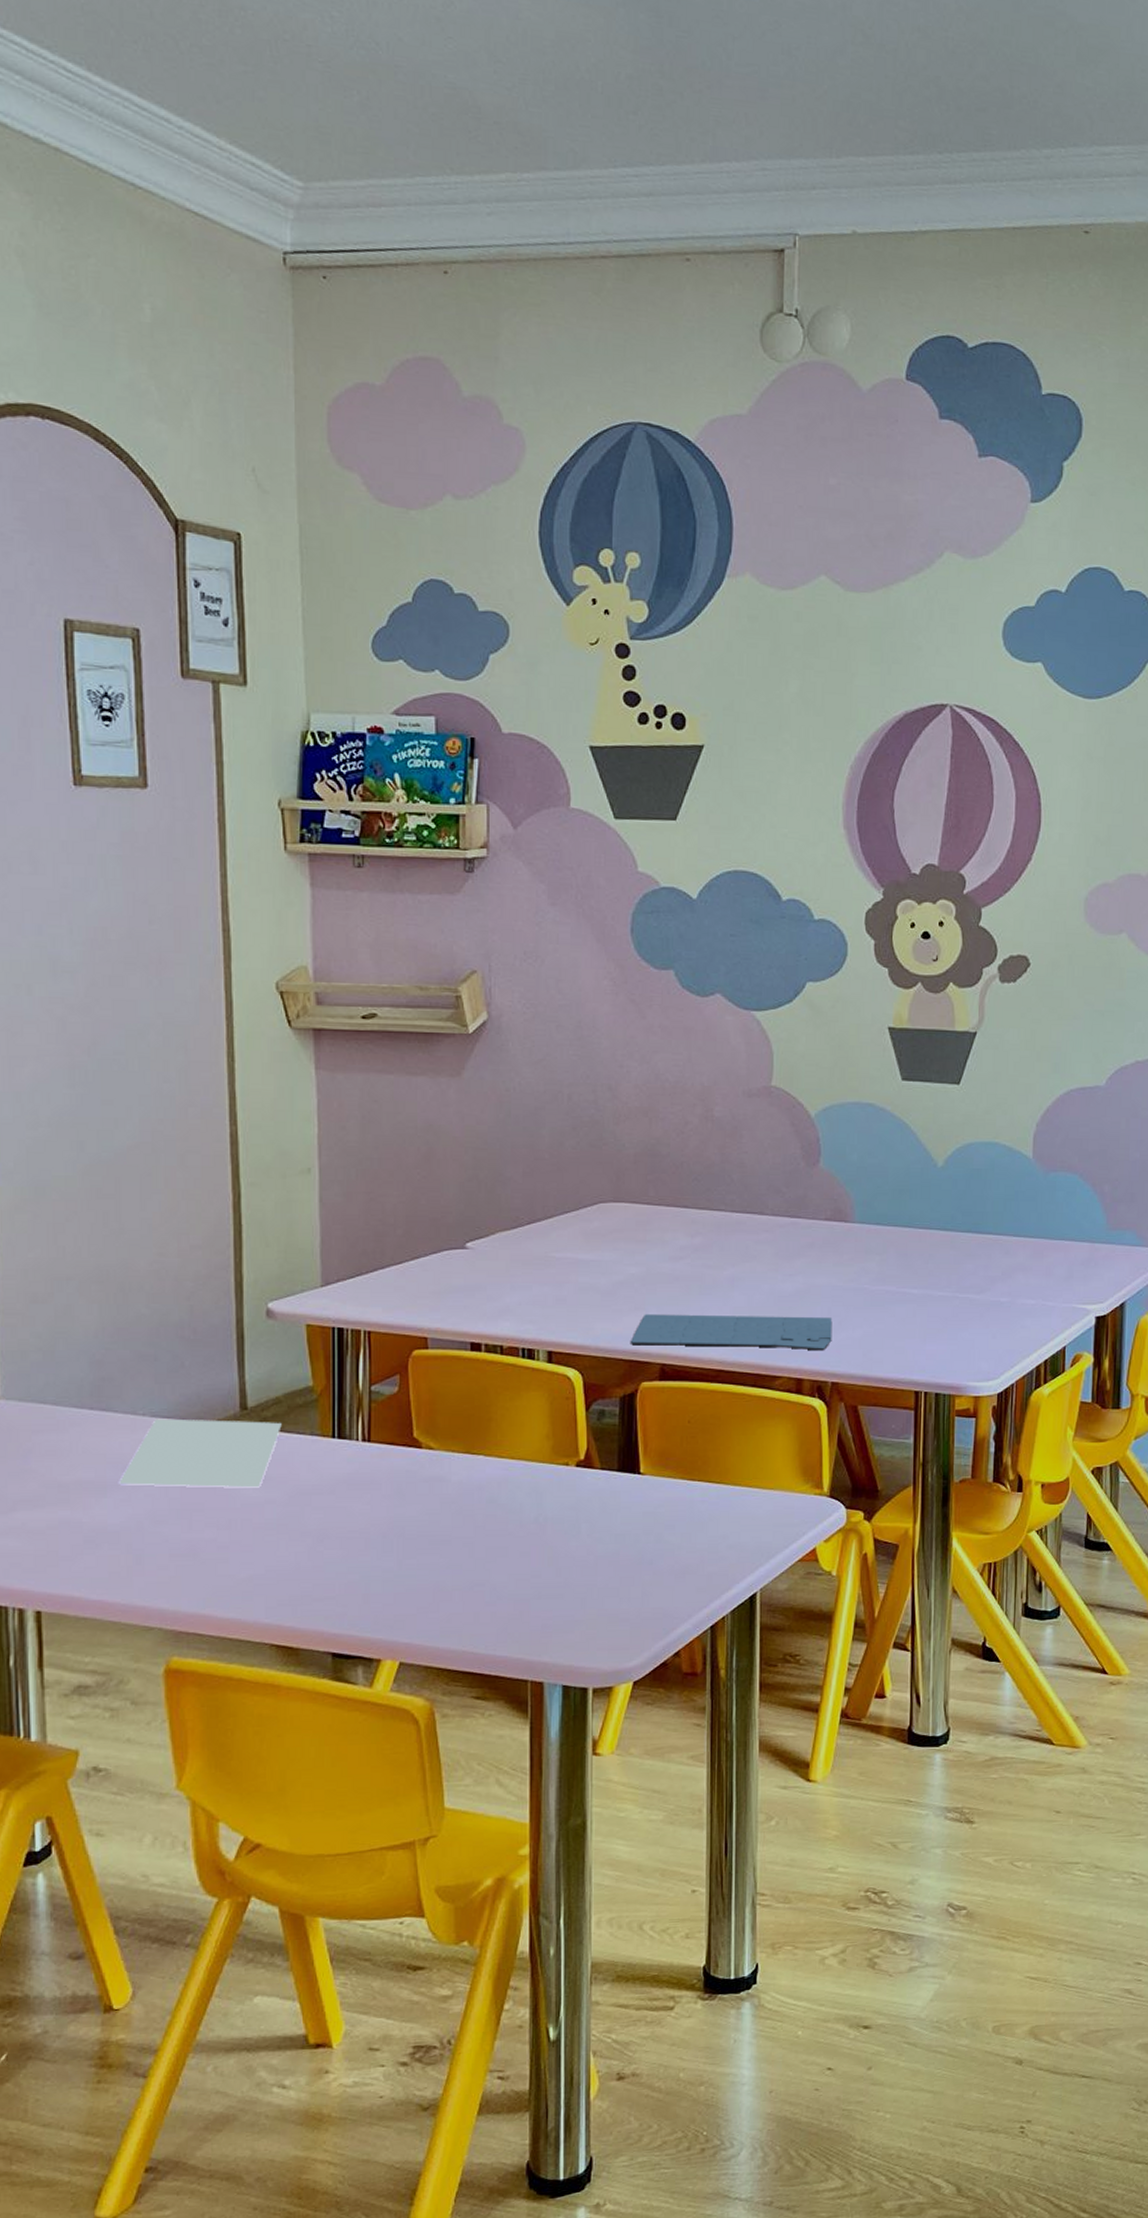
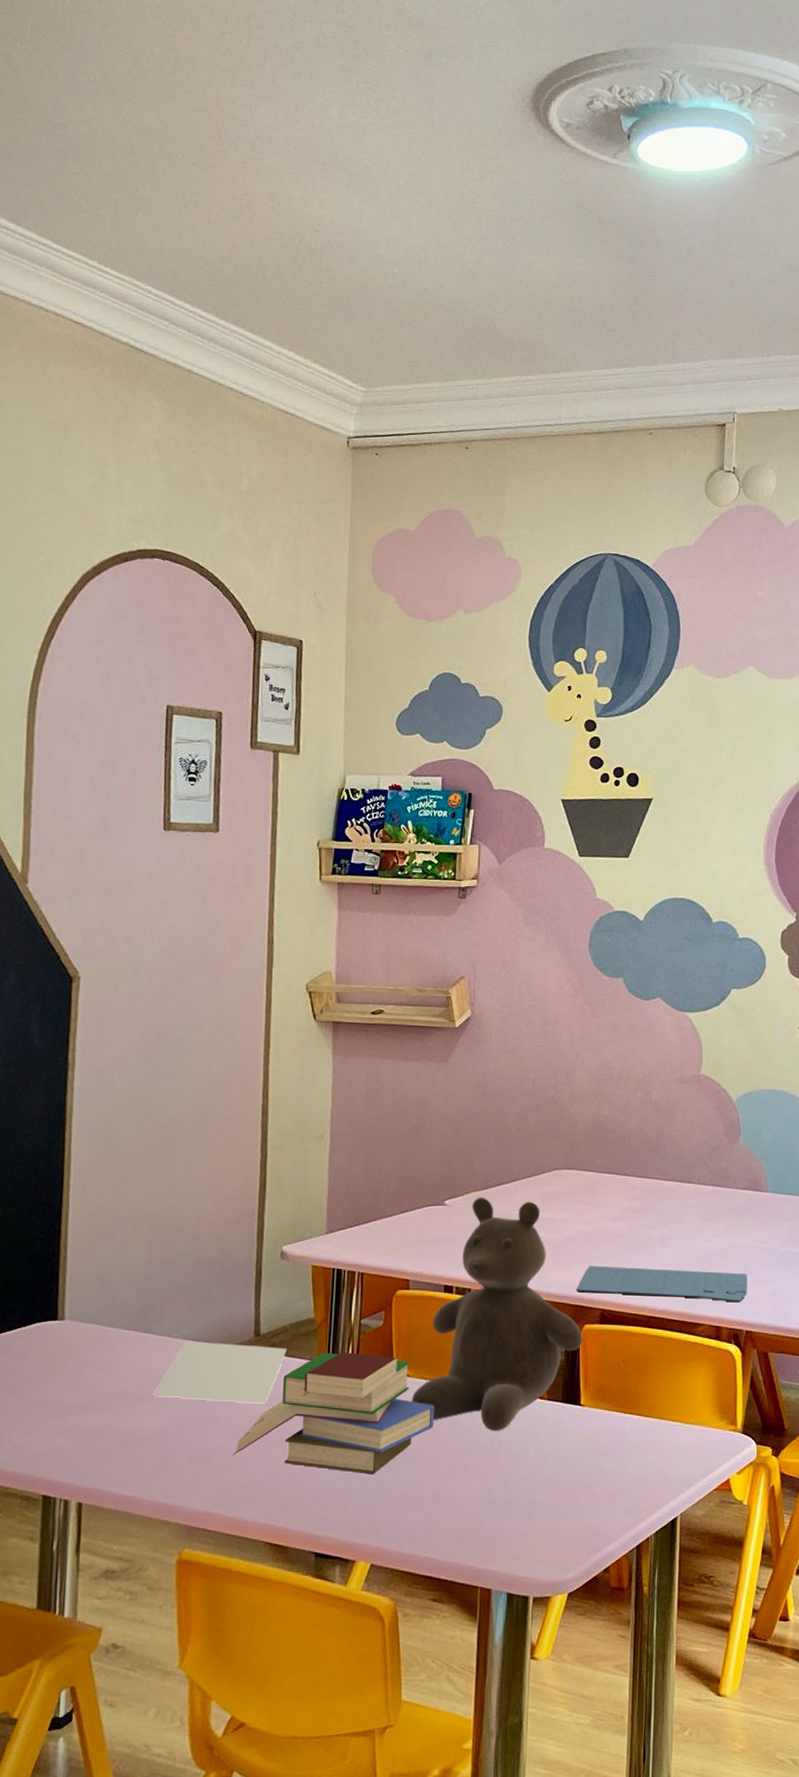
book: none [224,1424,466,1563] -> present [233,1352,434,1475]
teddy bear: none [438,1237,640,1507] -> present [412,1197,583,1431]

